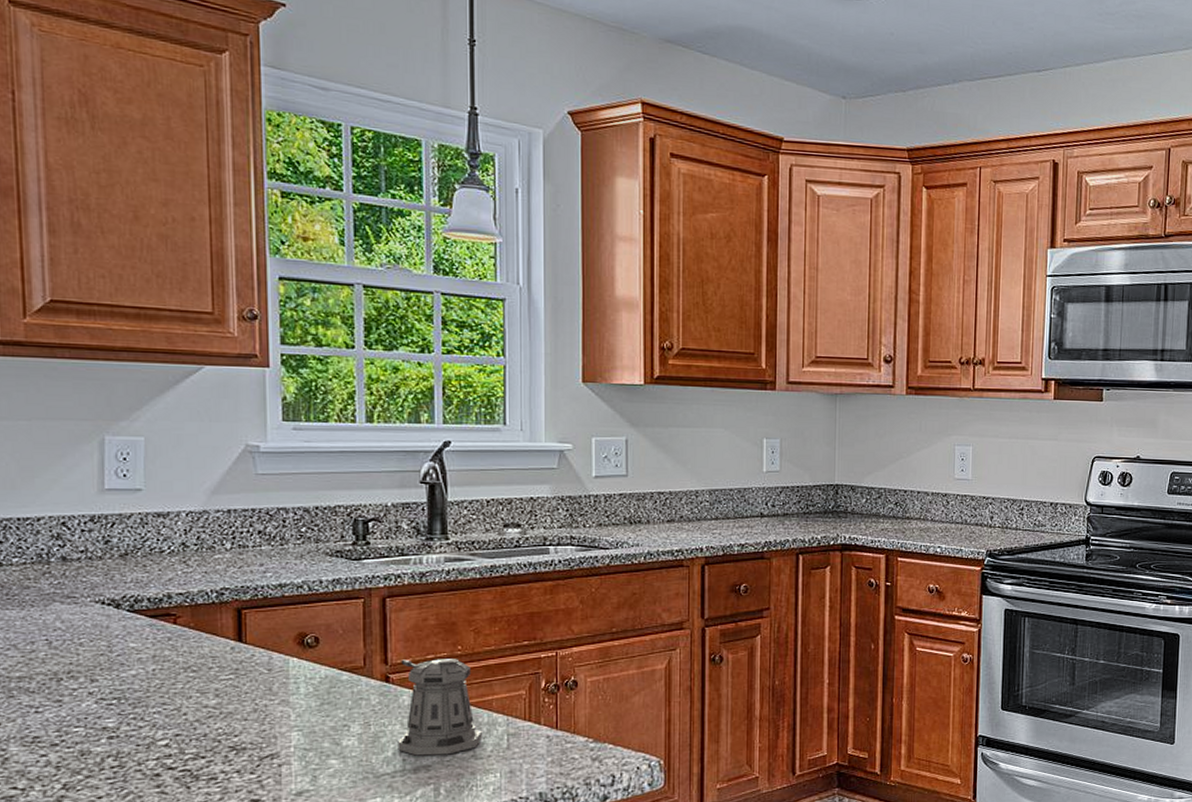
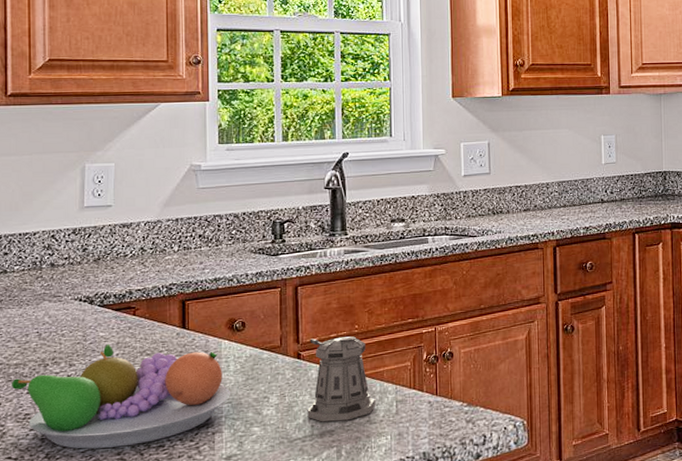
fruit bowl: none [14,657,302,780] -> present [12,344,231,449]

